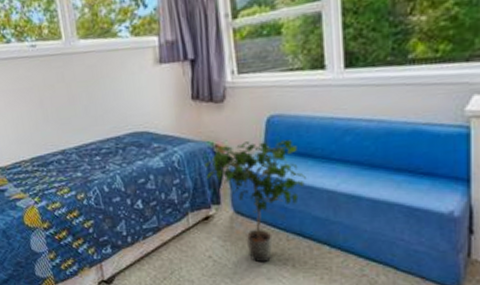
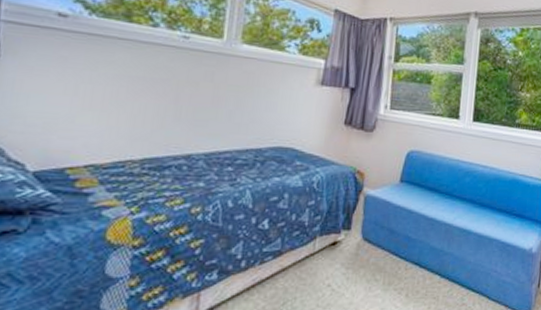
potted plant: present [203,140,306,263] -> none [342,171,431,292]

